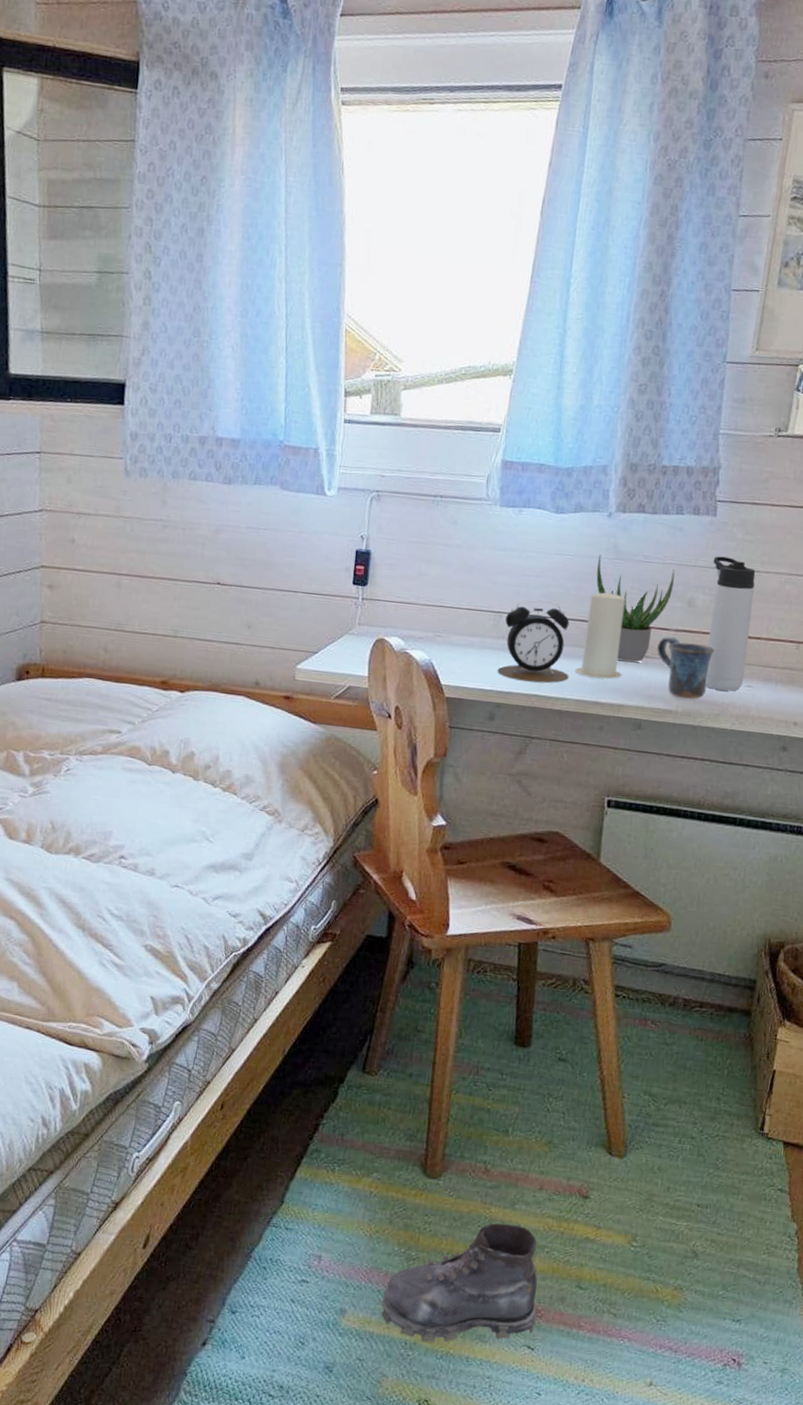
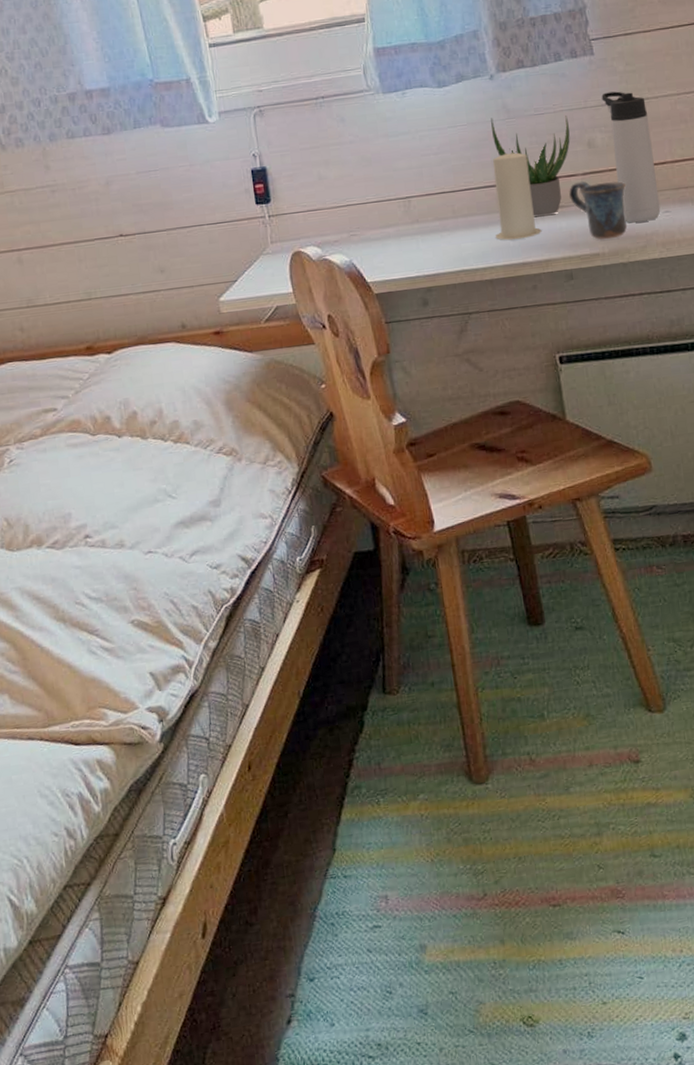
boot: present [380,1223,538,1342] -> none [459,808,621,956]
alarm clock: present [497,599,570,684] -> none [415,175,491,261]

